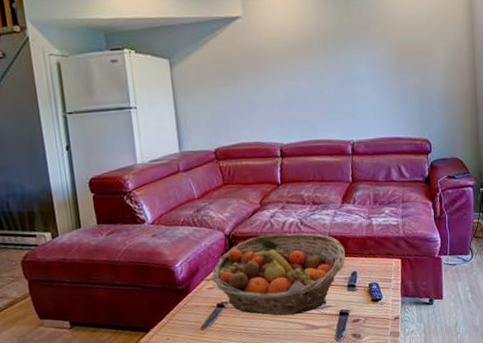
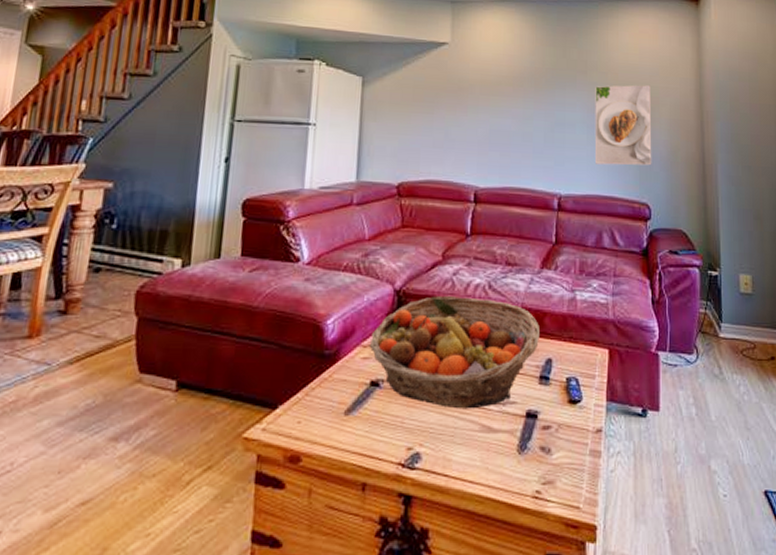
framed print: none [377,33,431,111] -> present [594,84,652,166]

